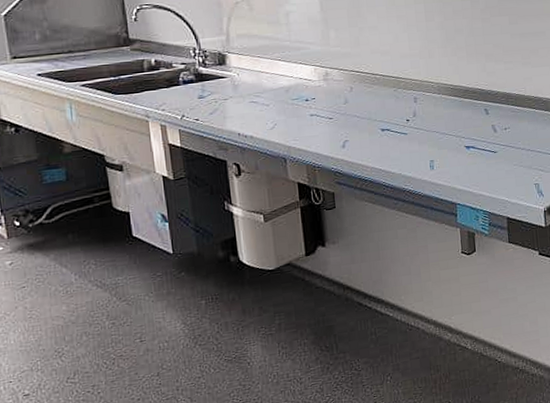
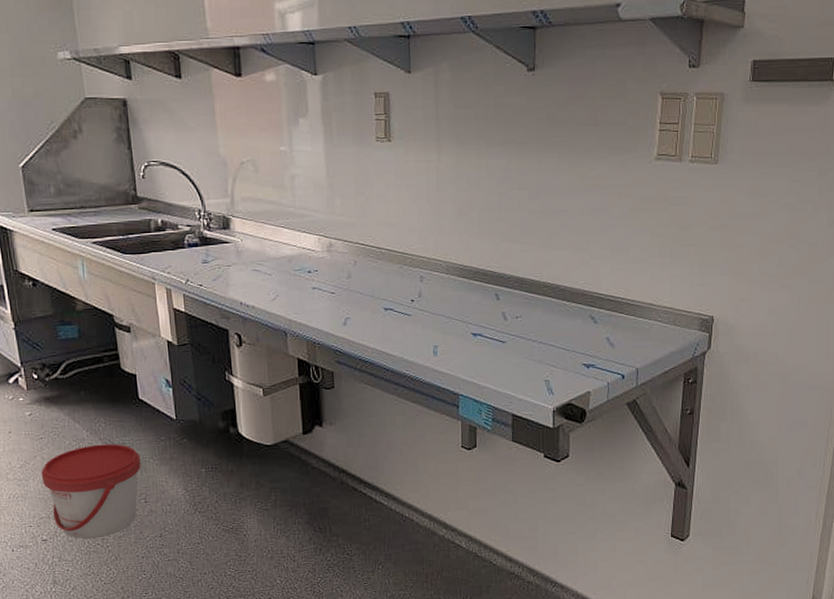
bucket: none [23,284,136,389] -> present [41,444,141,538]

